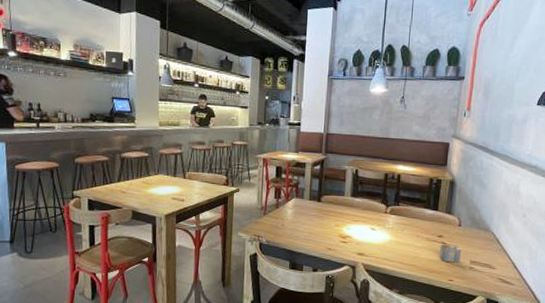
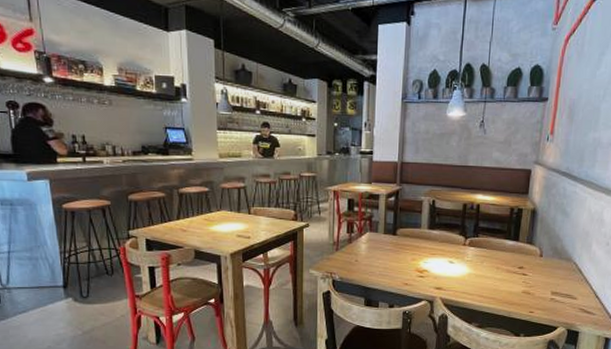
architectural model: present [439,235,462,262] -> none [519,266,543,293]

